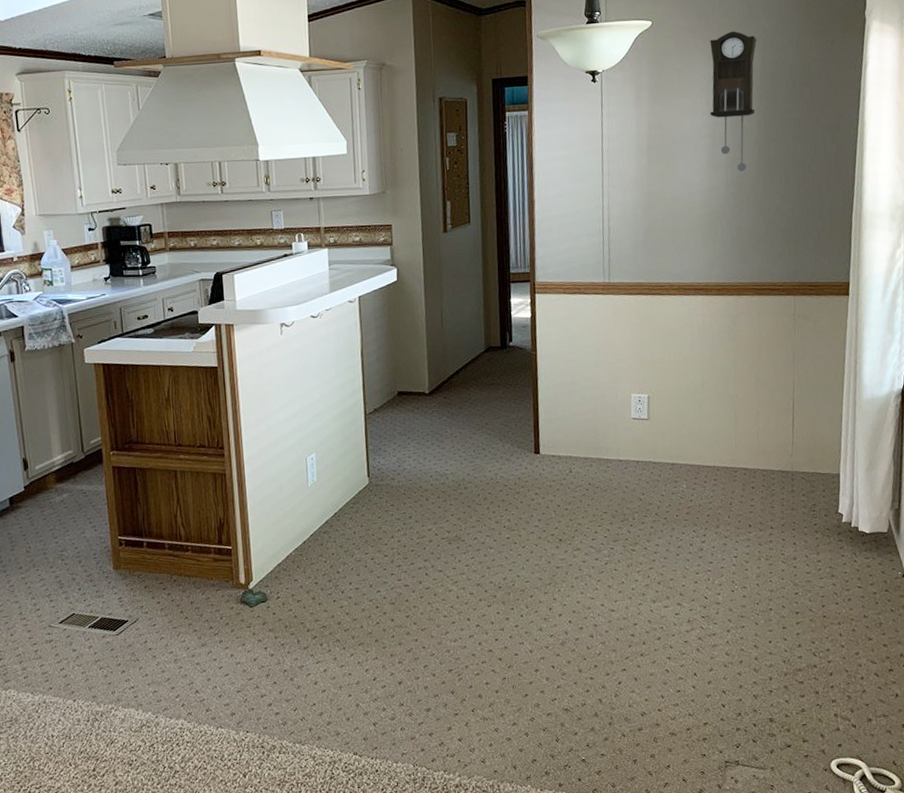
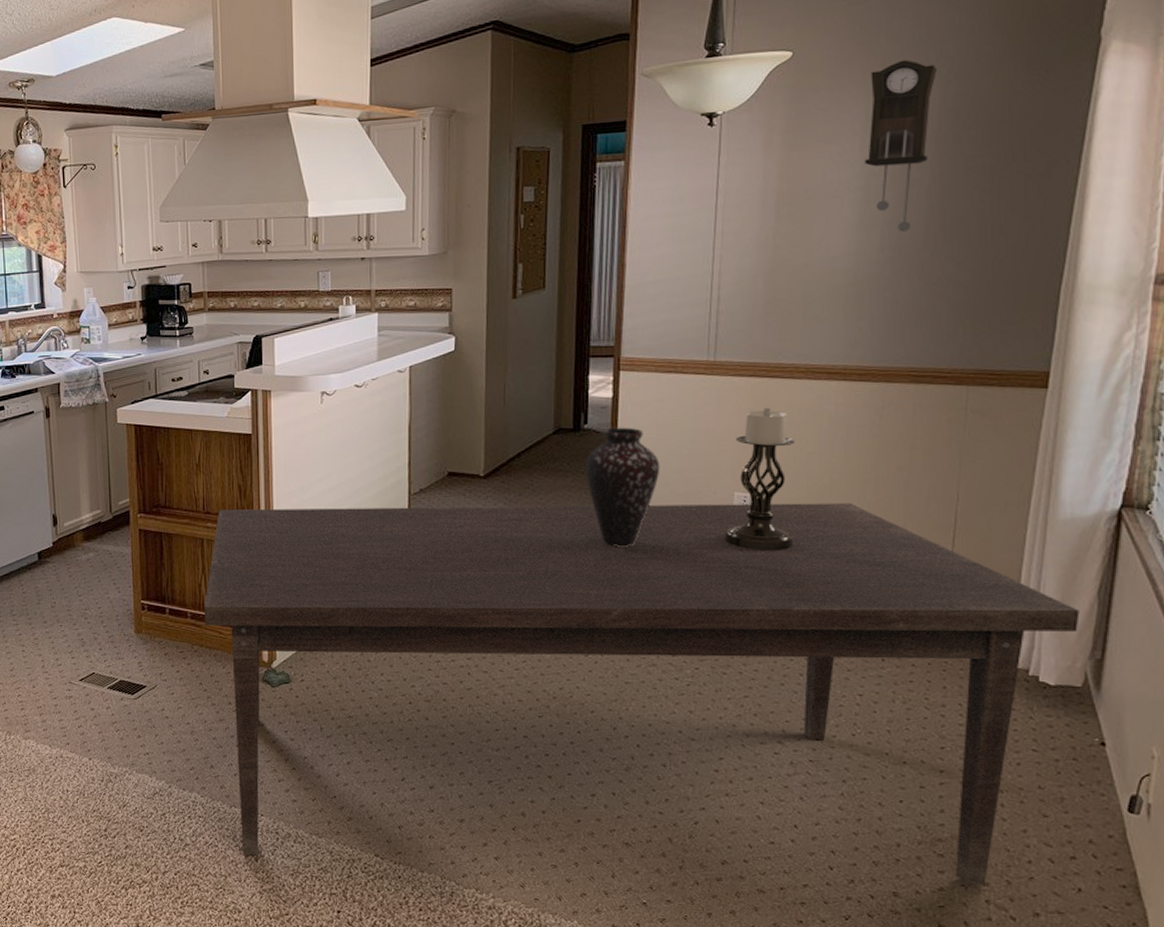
dining table: none [180,396,882,773] -> present [204,502,1080,886]
vase: none [512,343,573,449] -> present [586,427,661,547]
candle holder: none [625,320,679,443] -> present [723,407,794,552]

